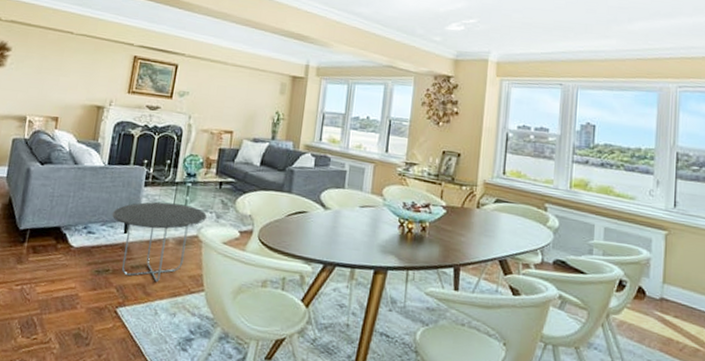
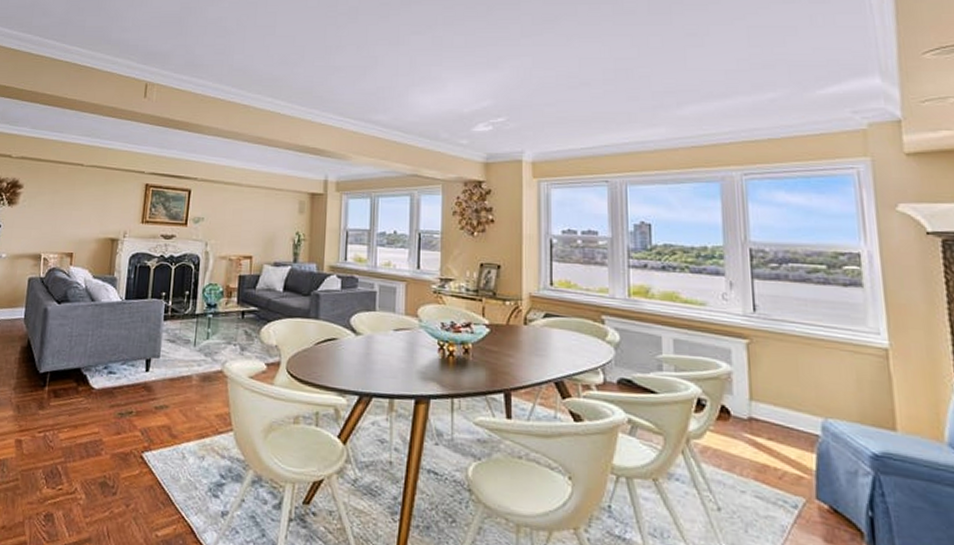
side table: present [111,202,207,282] -> none [132,336,230,423]

